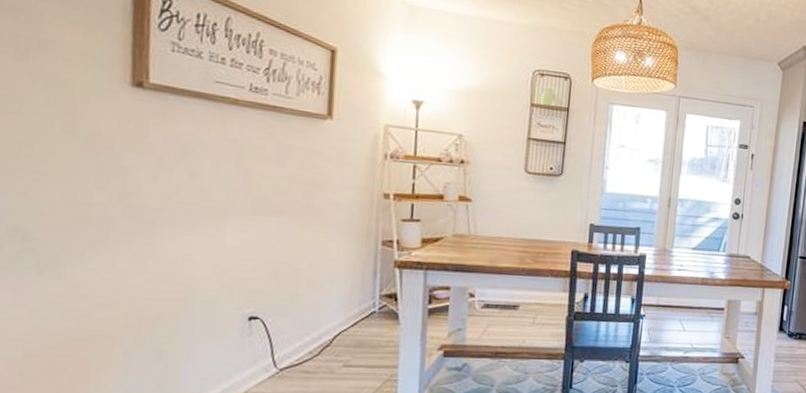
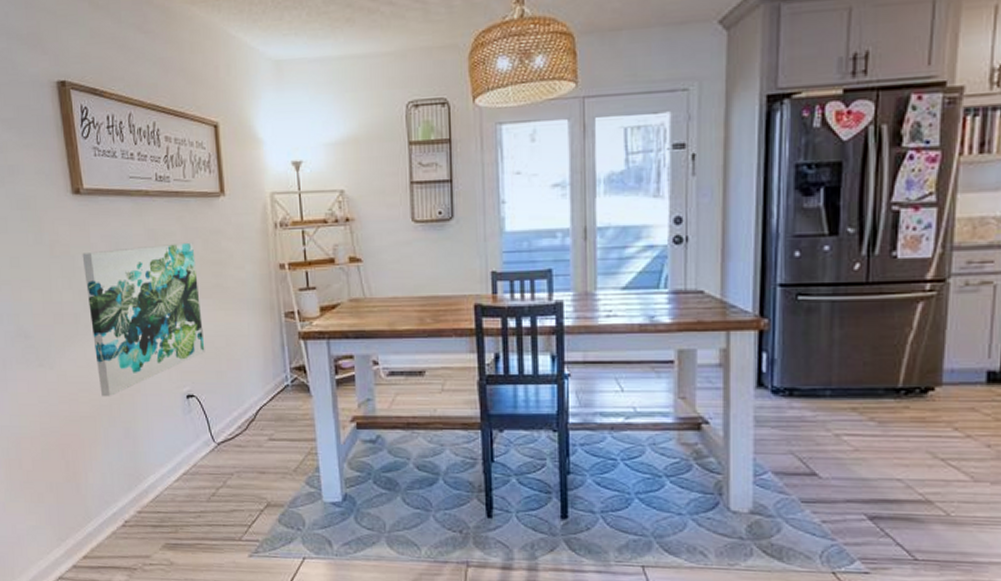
wall art: none [128,152,286,315] -> present [82,242,205,397]

